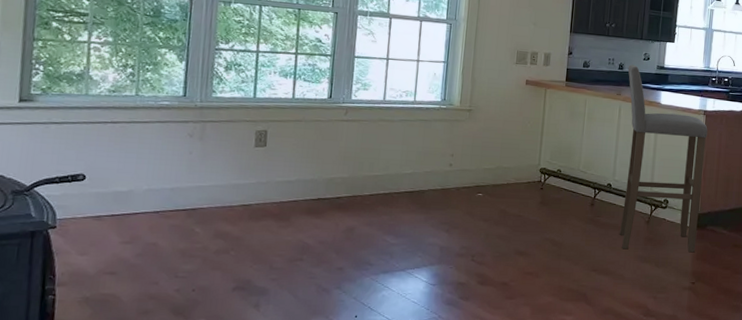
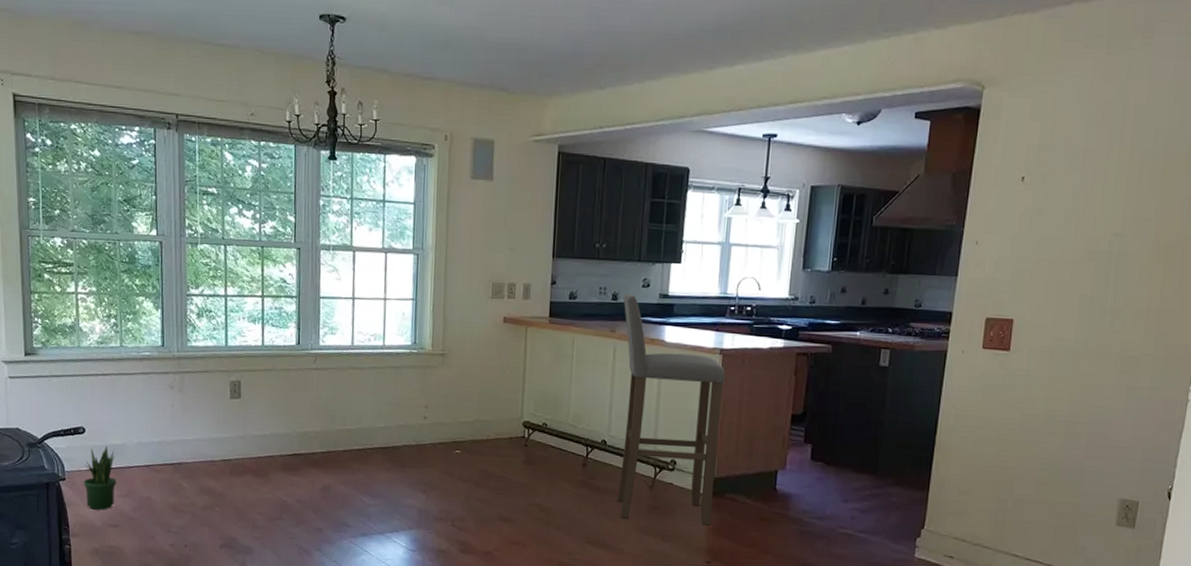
planter: none [77,192,119,258] -> present [83,445,117,510]

